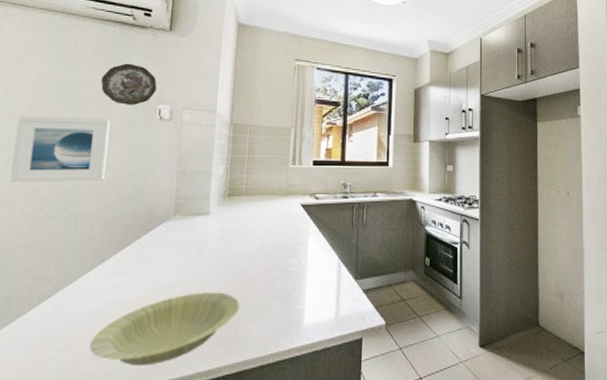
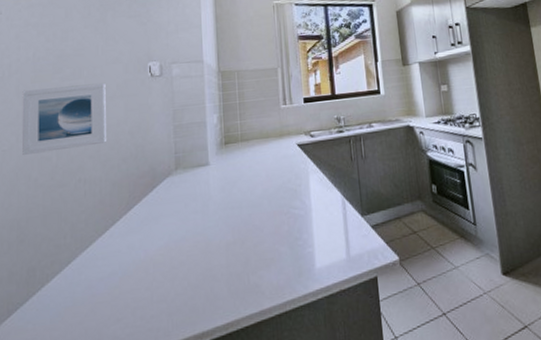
bowl: present [89,292,240,366] -> none [112,242,250,325]
decorative plate: present [100,63,157,105] -> none [92,25,145,67]

